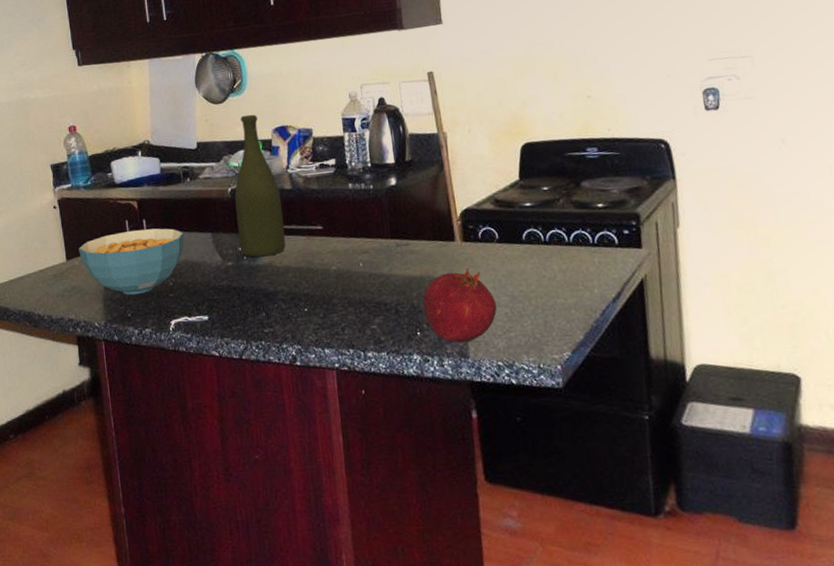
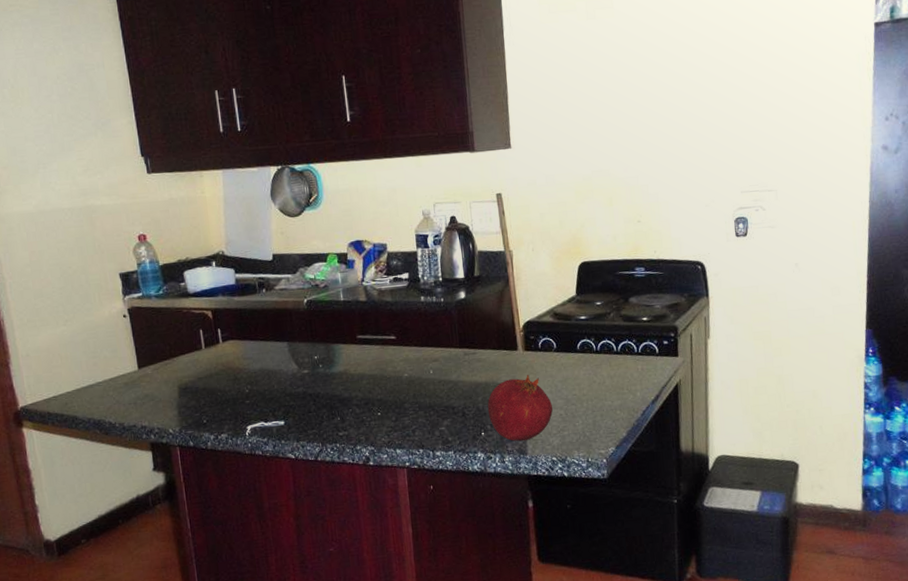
cereal bowl: present [78,228,184,295] -> none [151,337,260,402]
bottle: present [234,114,286,258] -> none [310,228,360,366]

